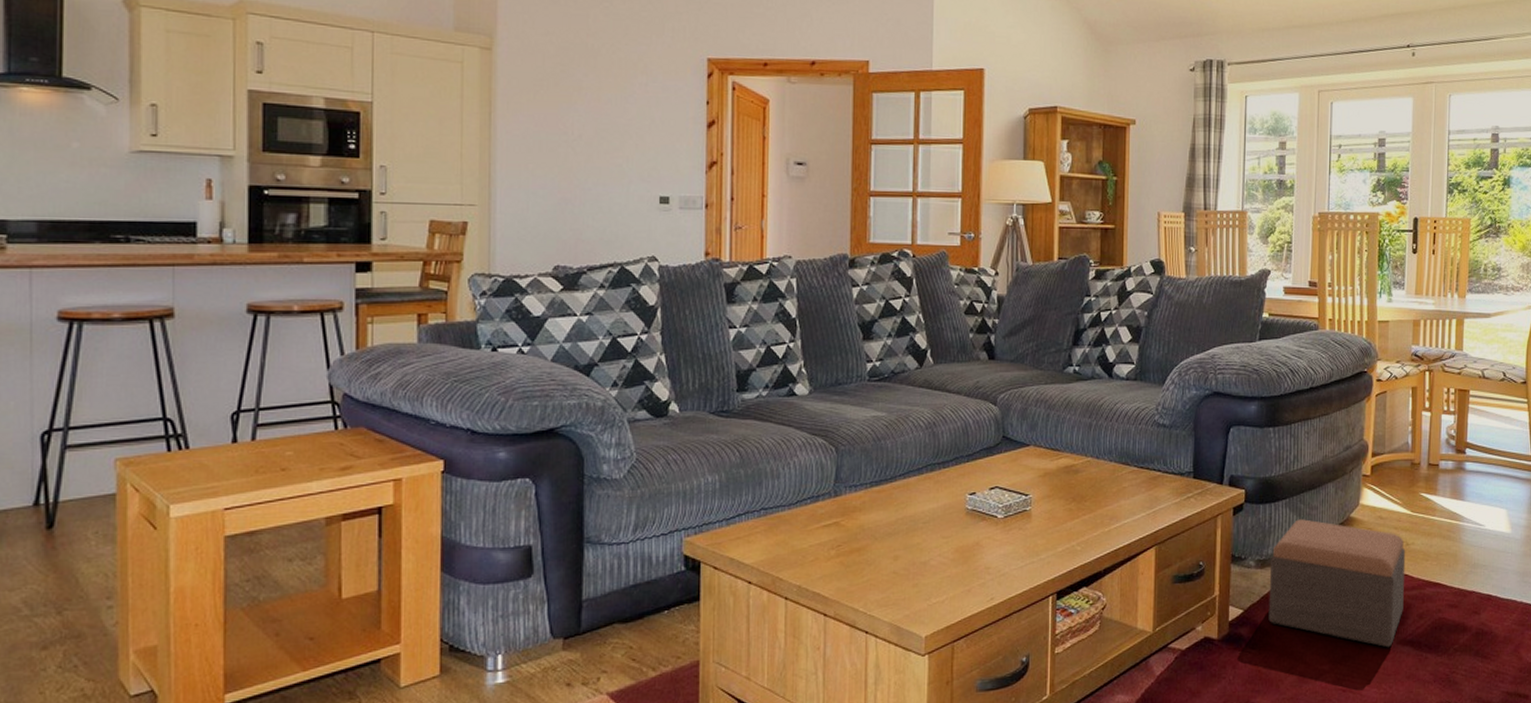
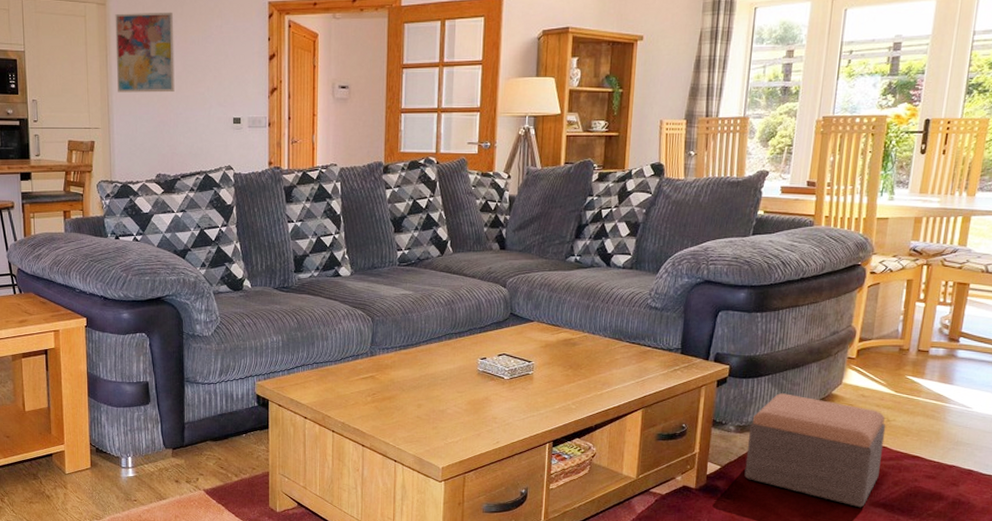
wall art: none [503,61,584,163] -> present [115,12,175,93]

